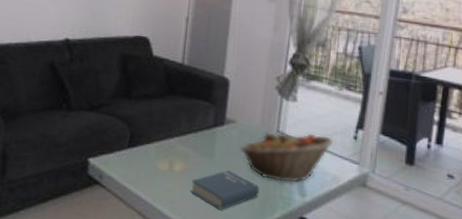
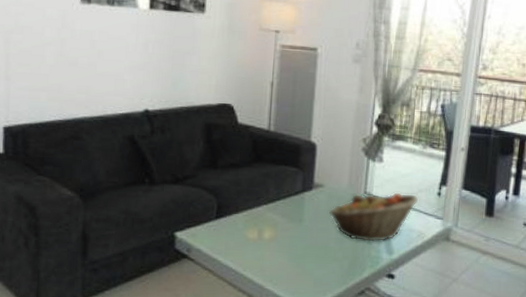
book: present [191,170,259,210] -> none [281,234,348,274]

